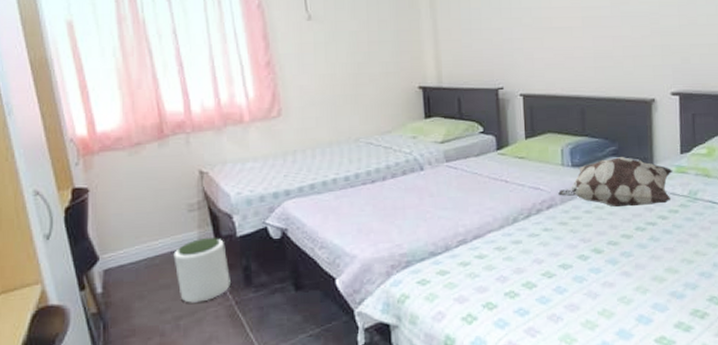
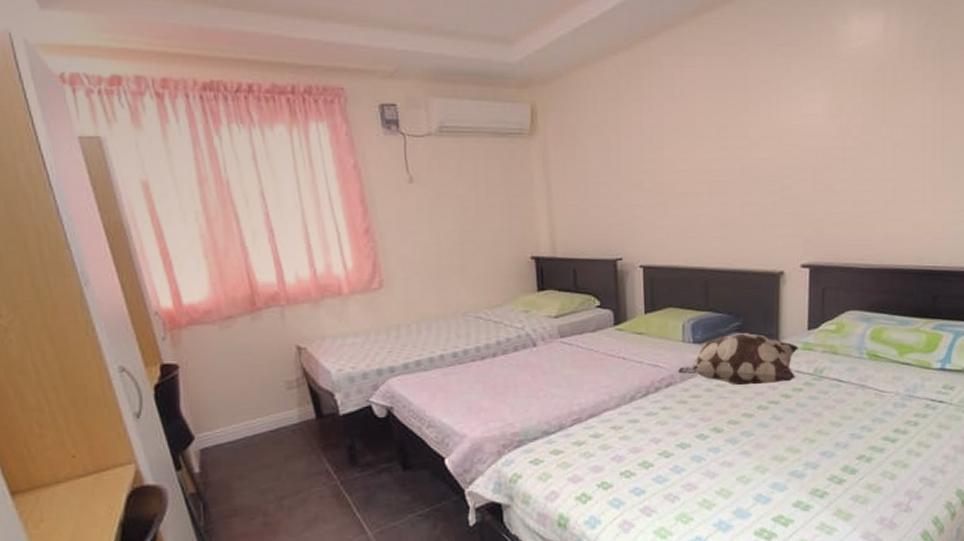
plant pot: present [173,238,230,303] -> none [273,416,335,483]

